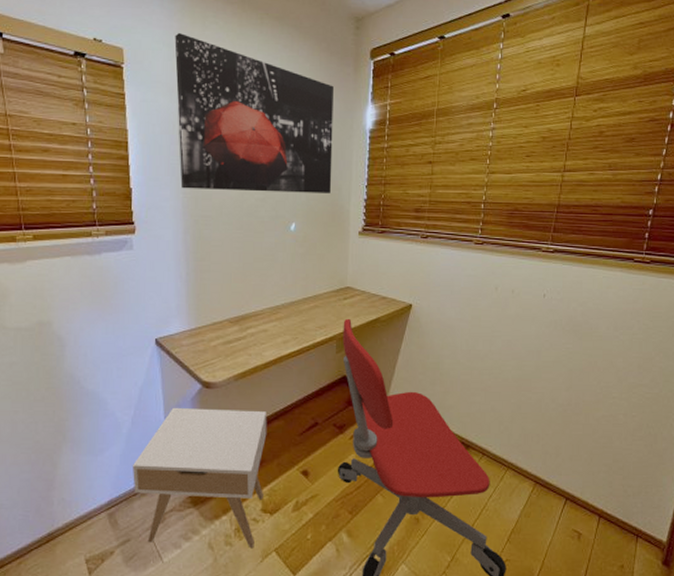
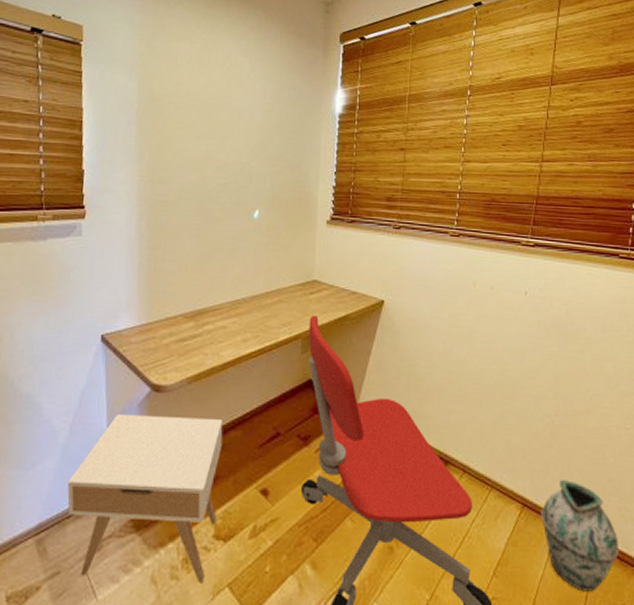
wall art: present [174,33,333,193] -> none [137,12,302,180]
vase: none [552,461,620,555] -> present [541,480,619,592]

